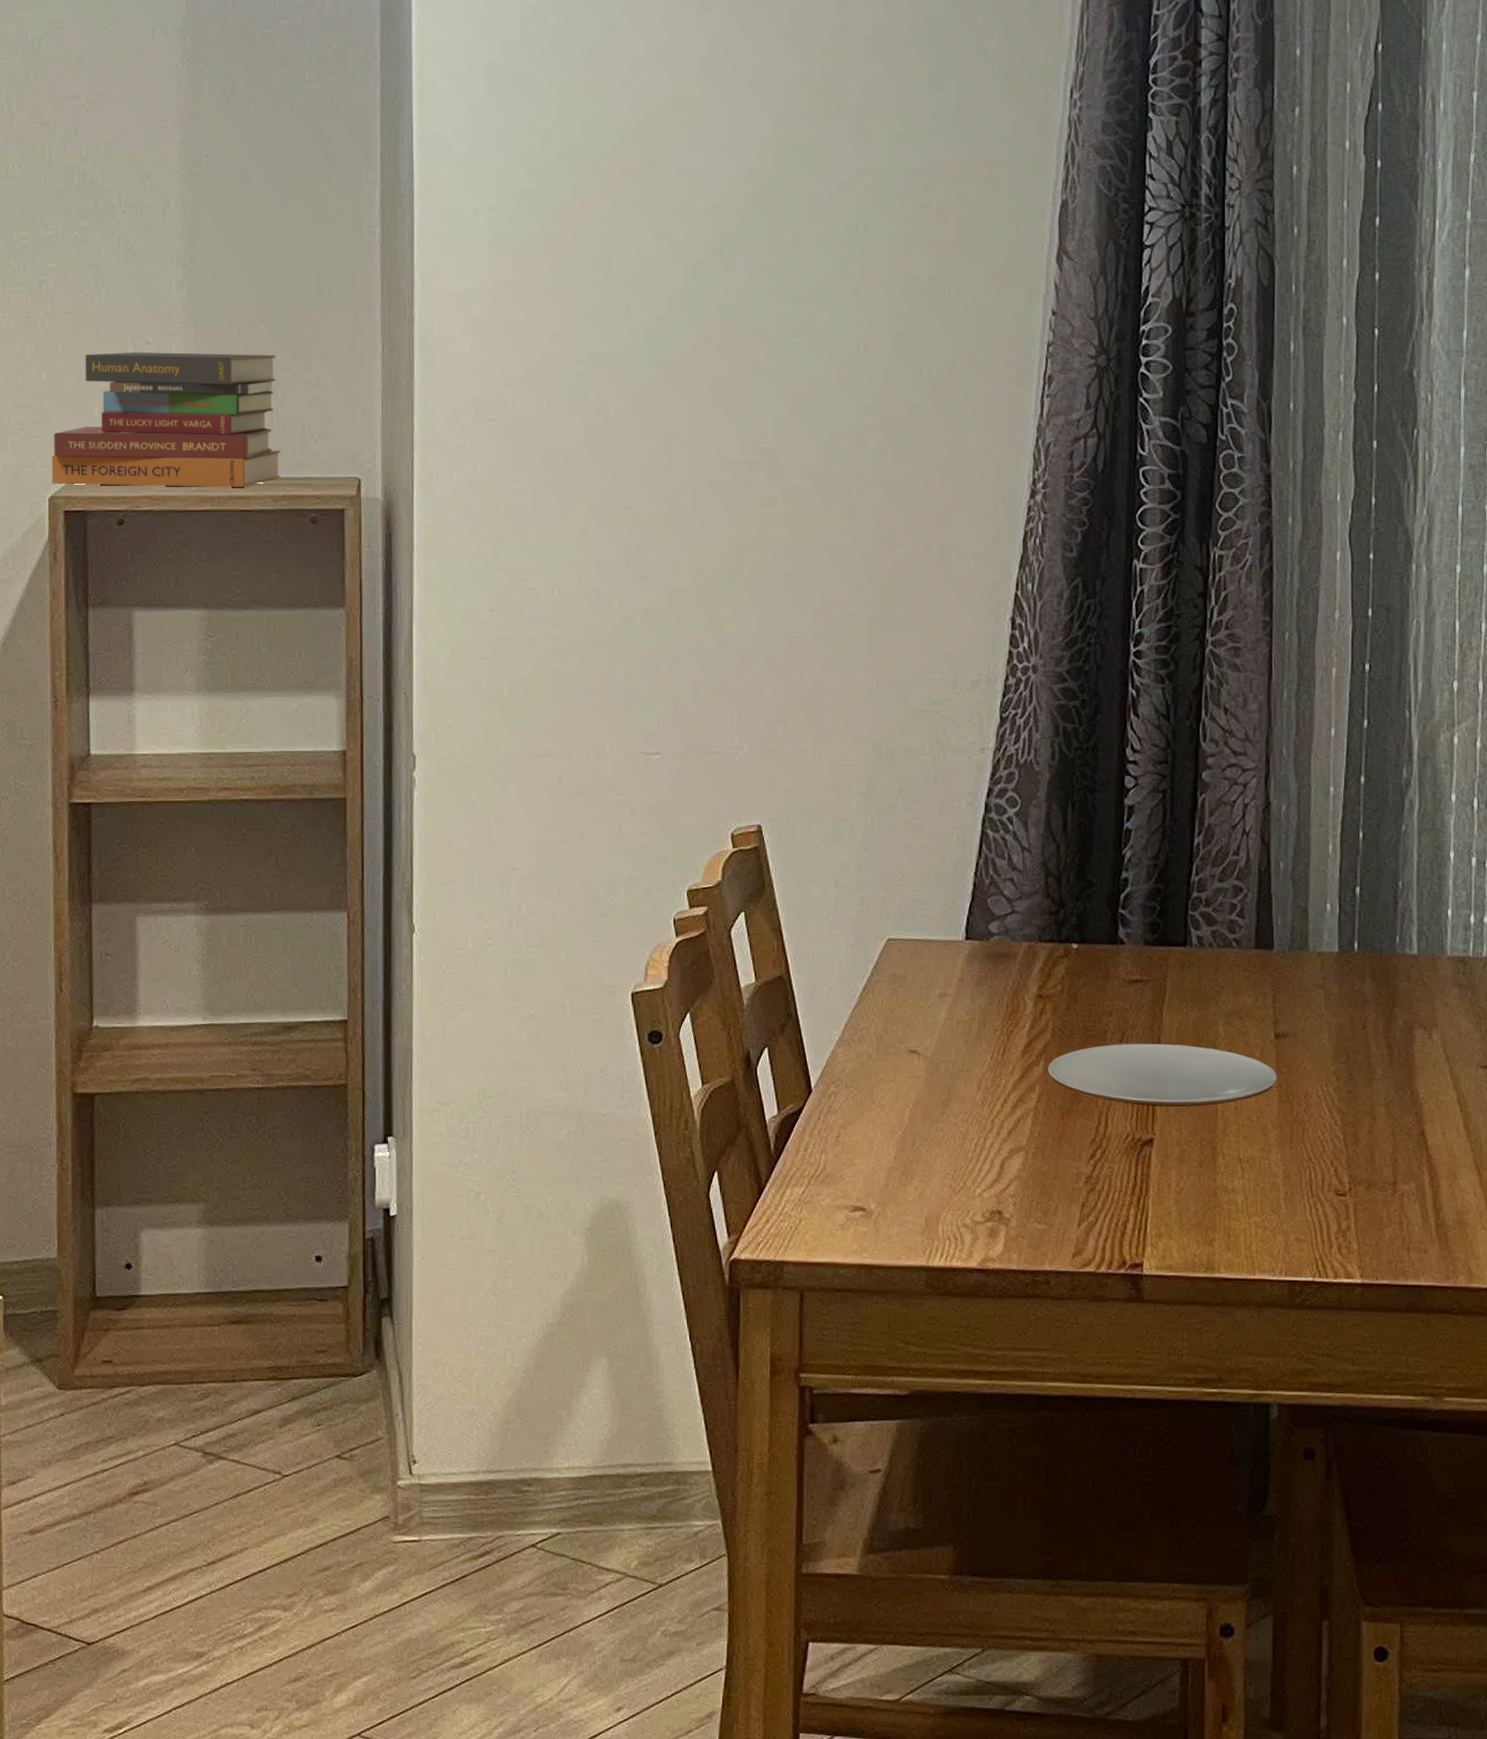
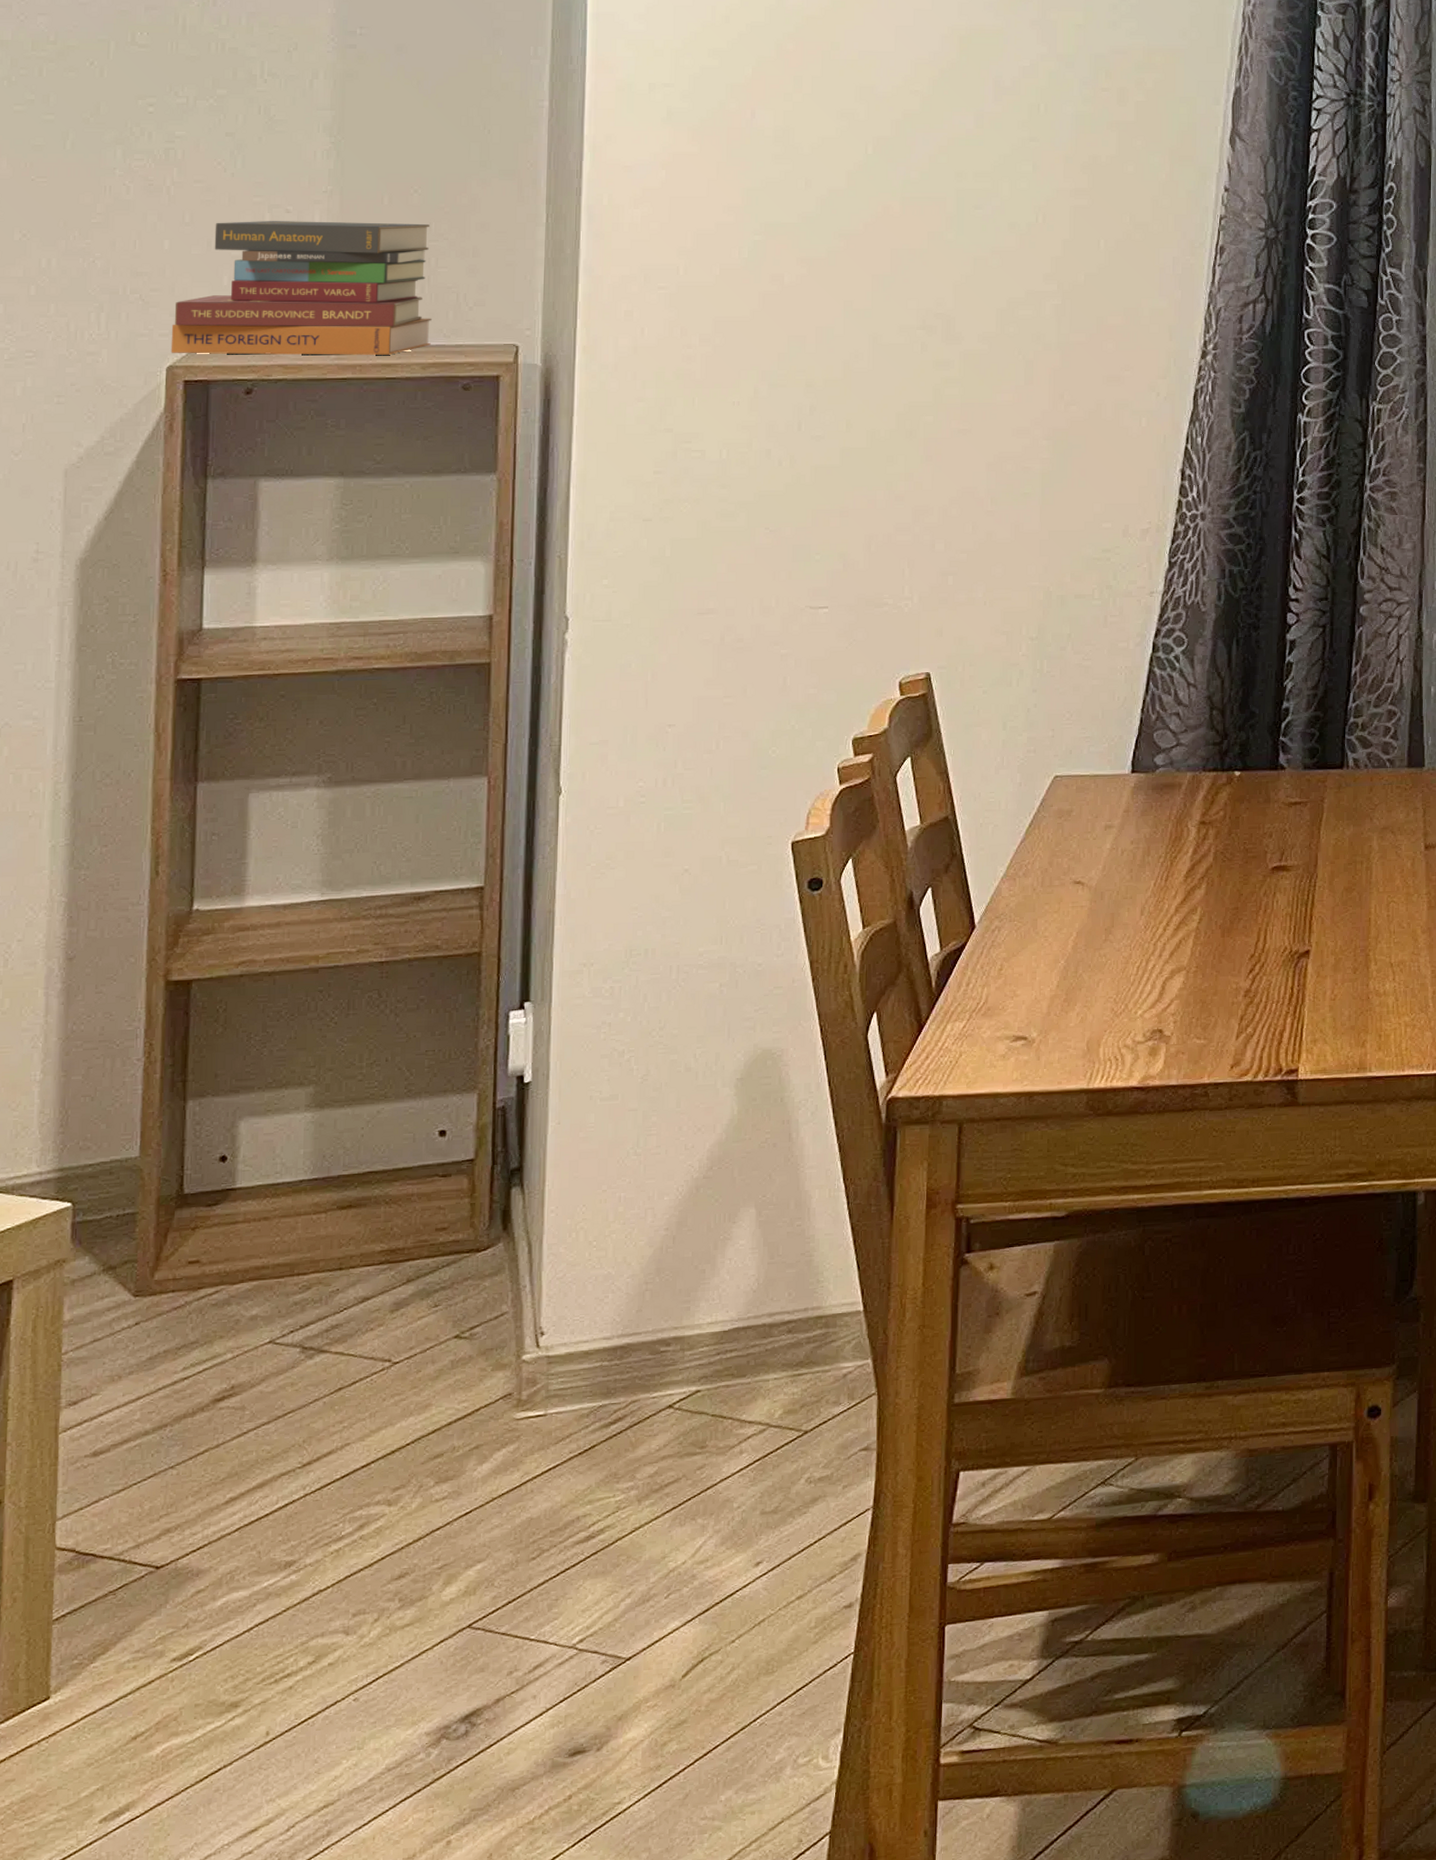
plate: present [1047,1043,1278,1107] -> none [1209,860,1427,920]

